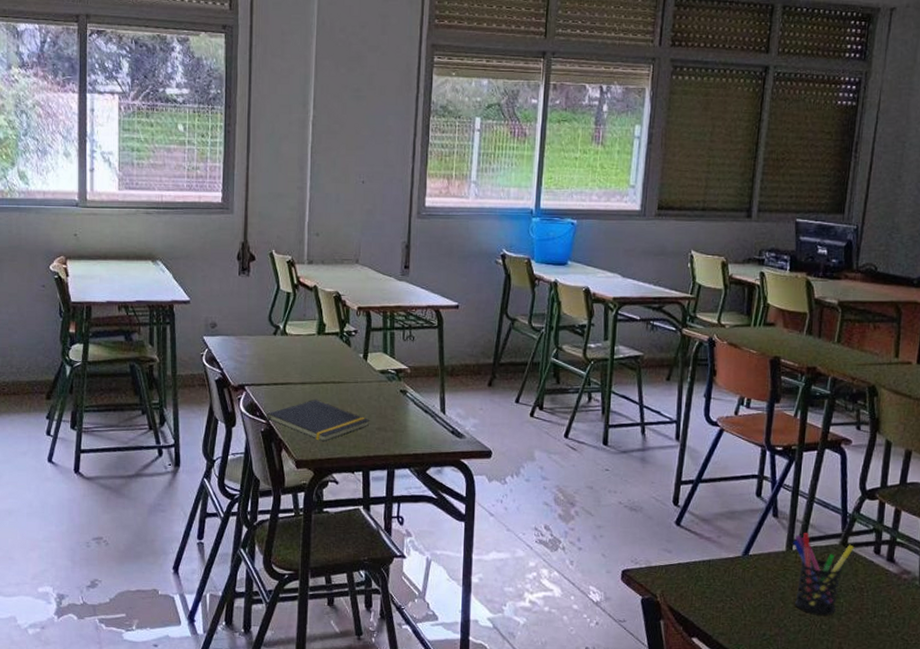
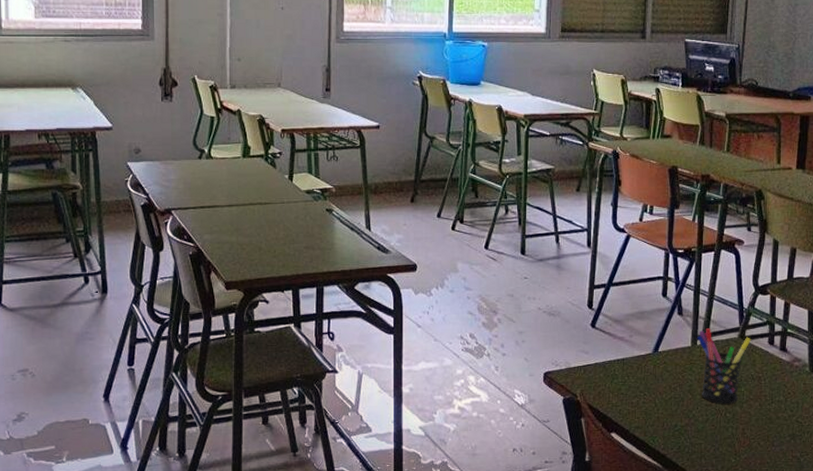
notepad: present [265,400,370,442] -> none [193,221,298,263]

